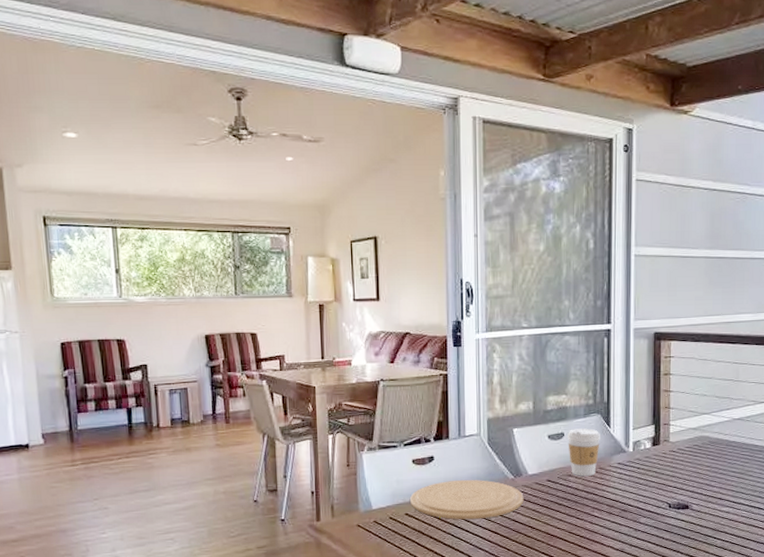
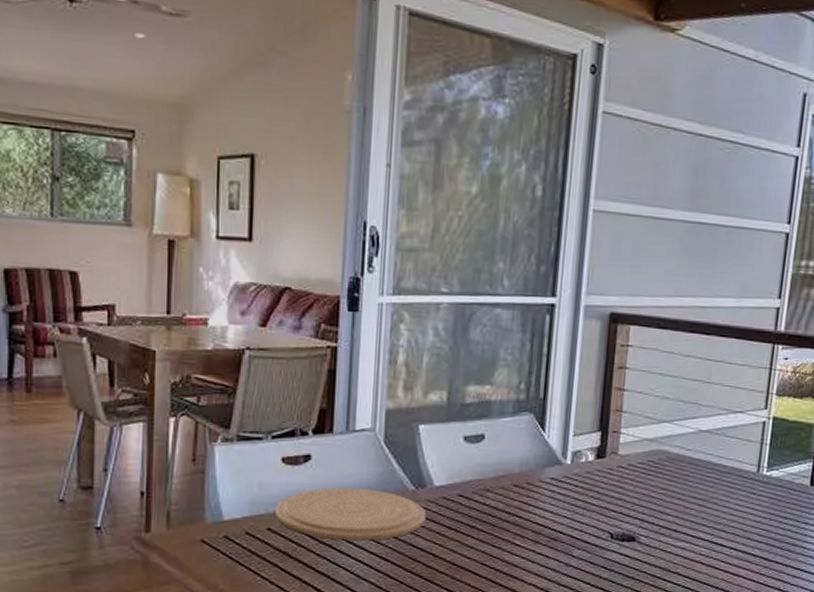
coffee cup: present [567,428,600,476] -> none [488,430,531,492]

